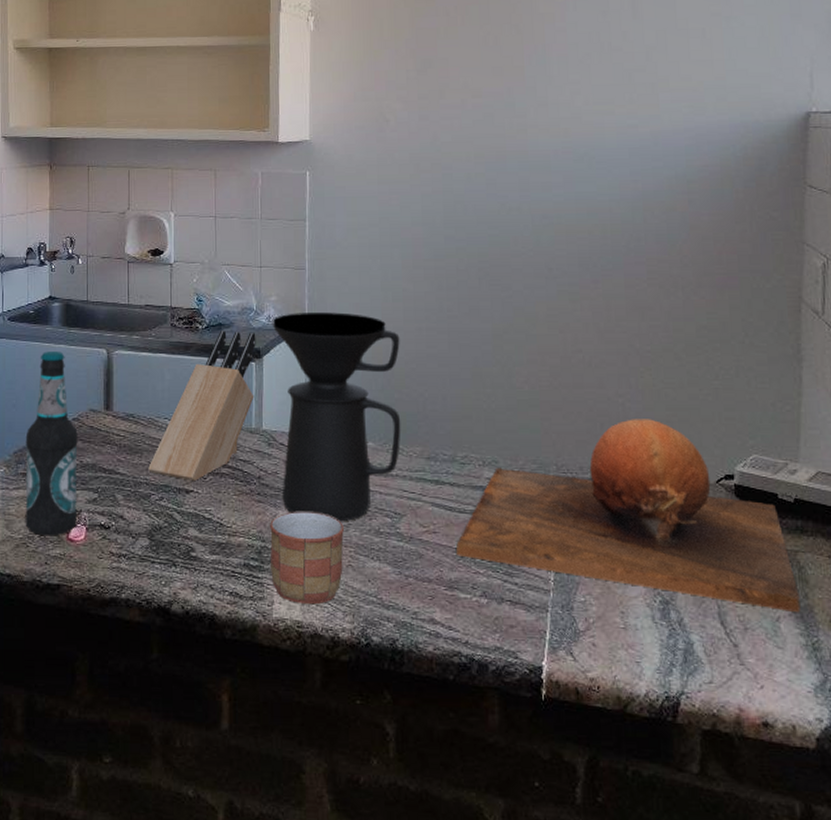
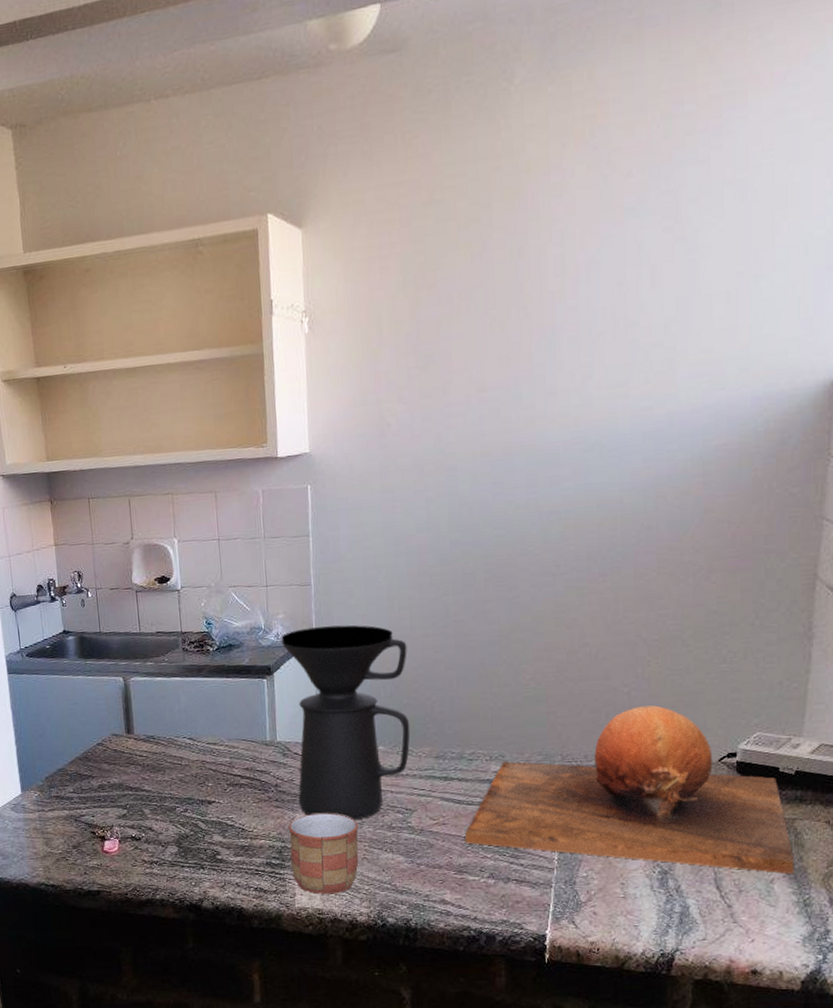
bottle: present [25,352,78,536] -> none [55,682,111,850]
knife block: present [148,331,256,482] -> none [171,650,268,793]

